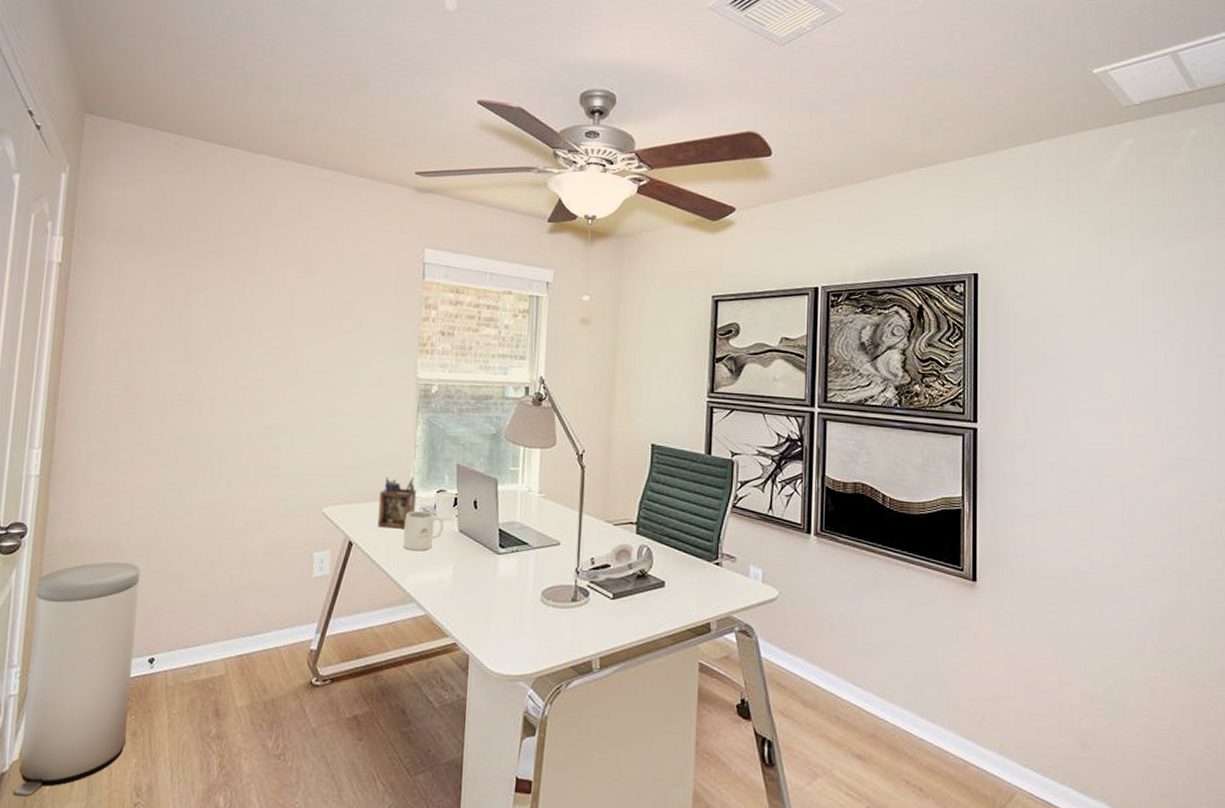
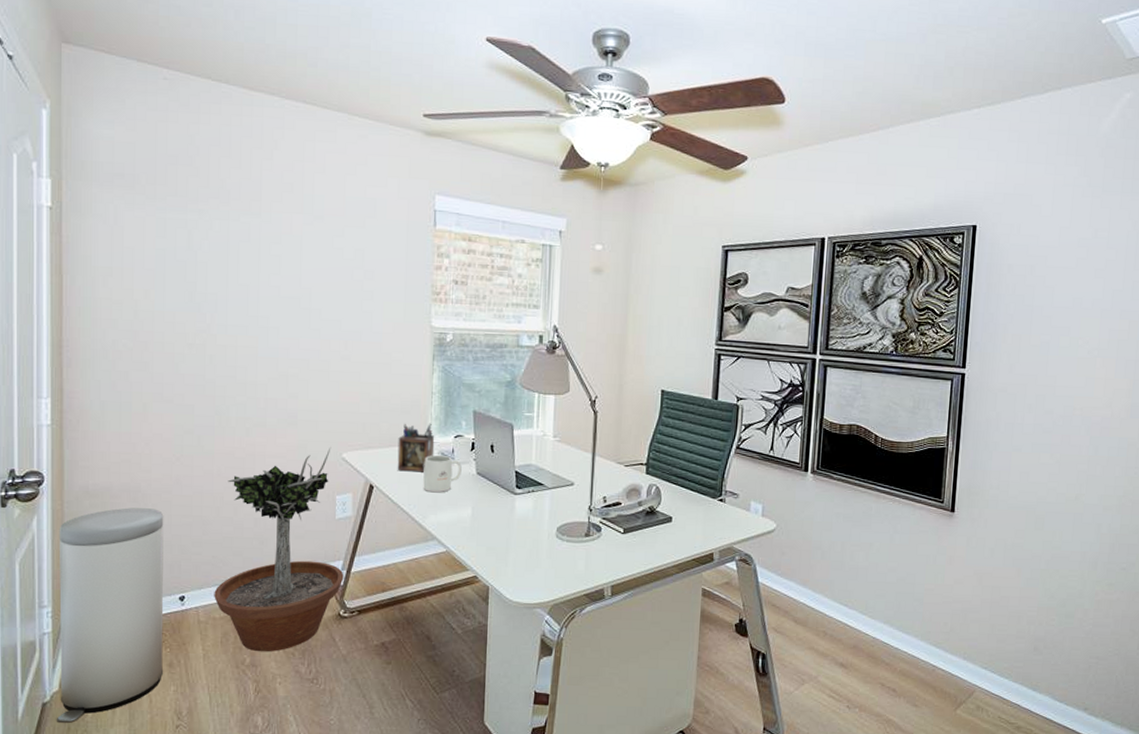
potted tree: none [184,501,318,723] -> present [214,447,344,652]

